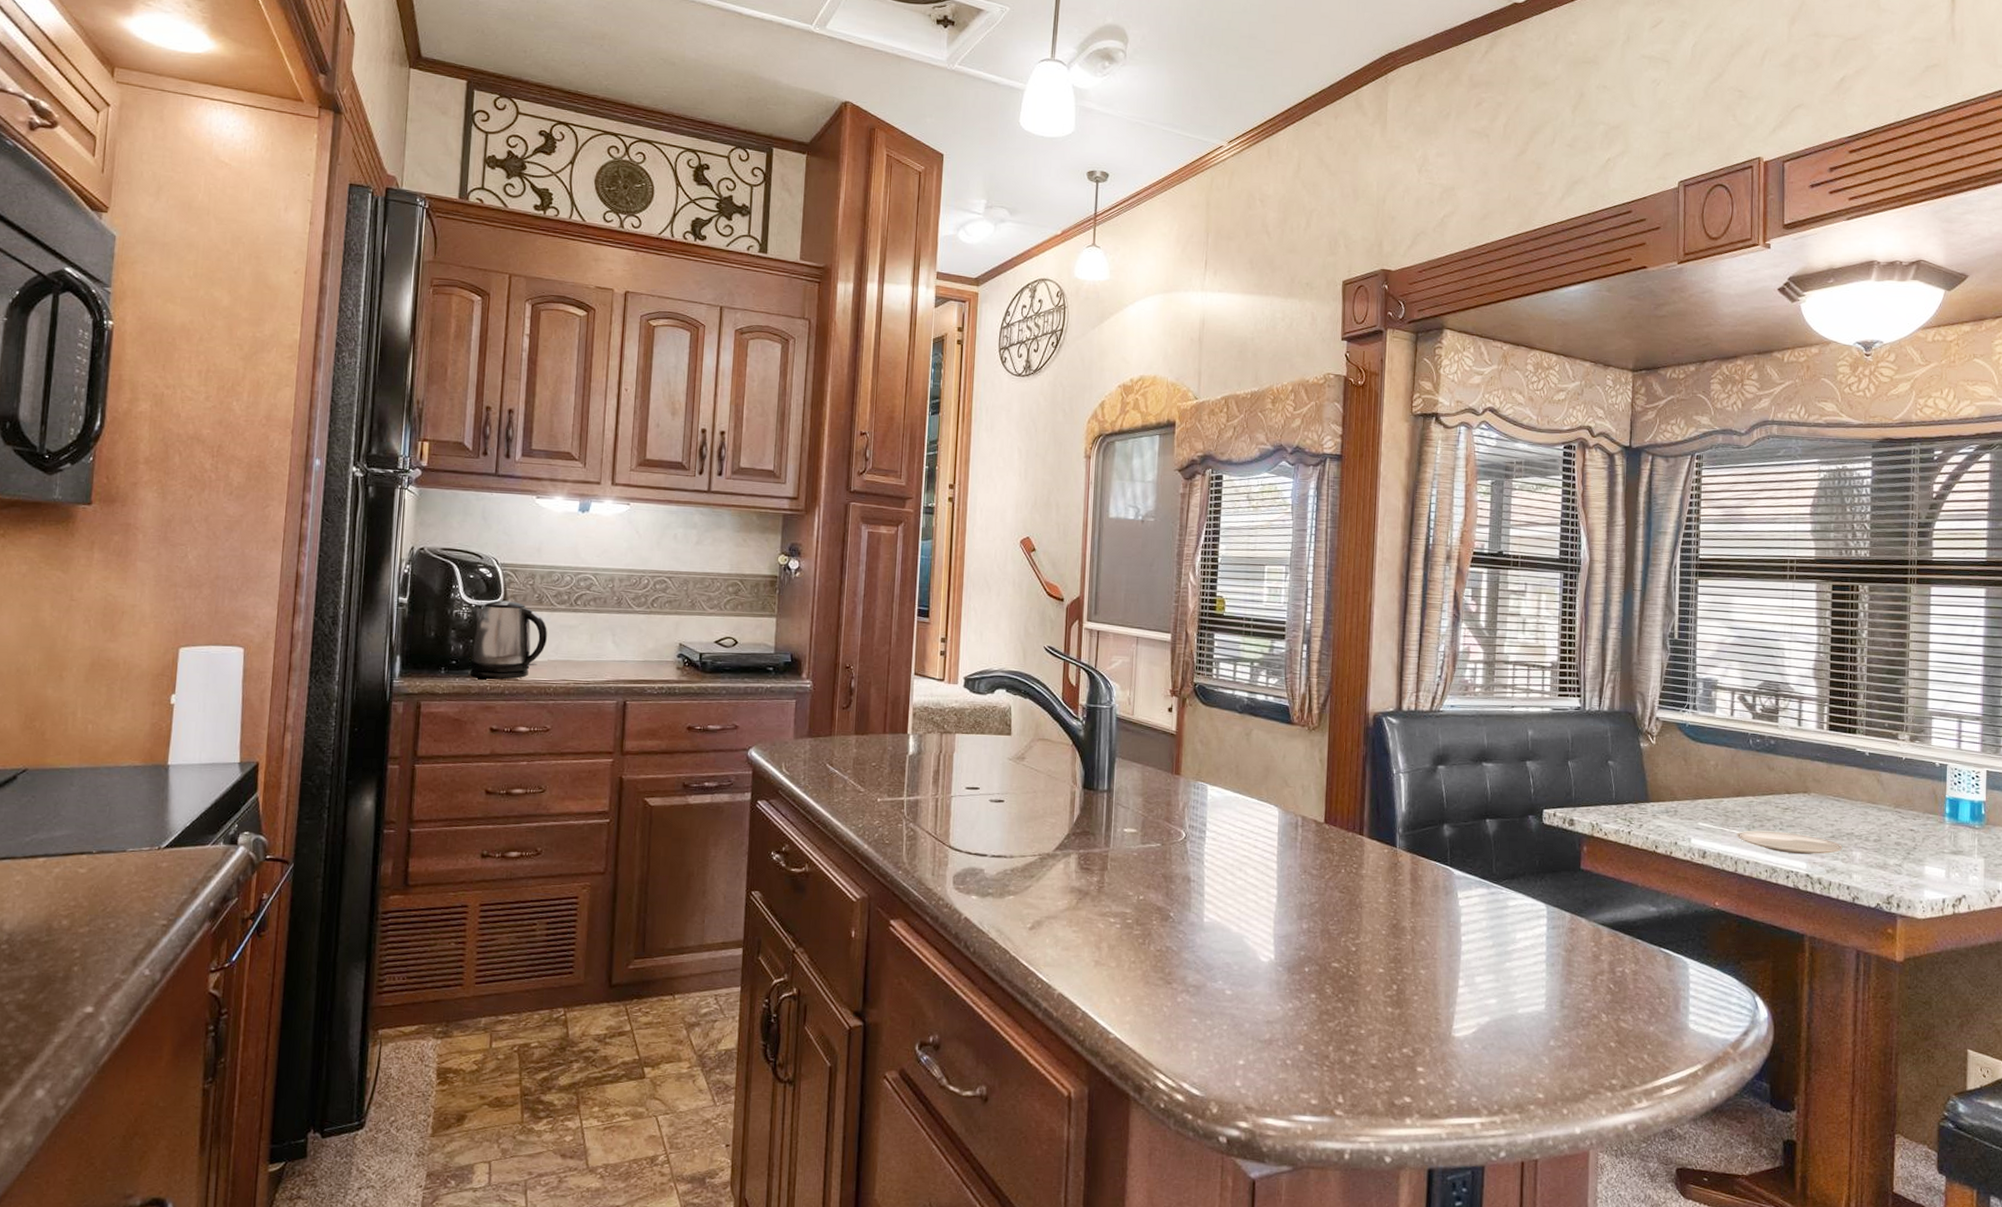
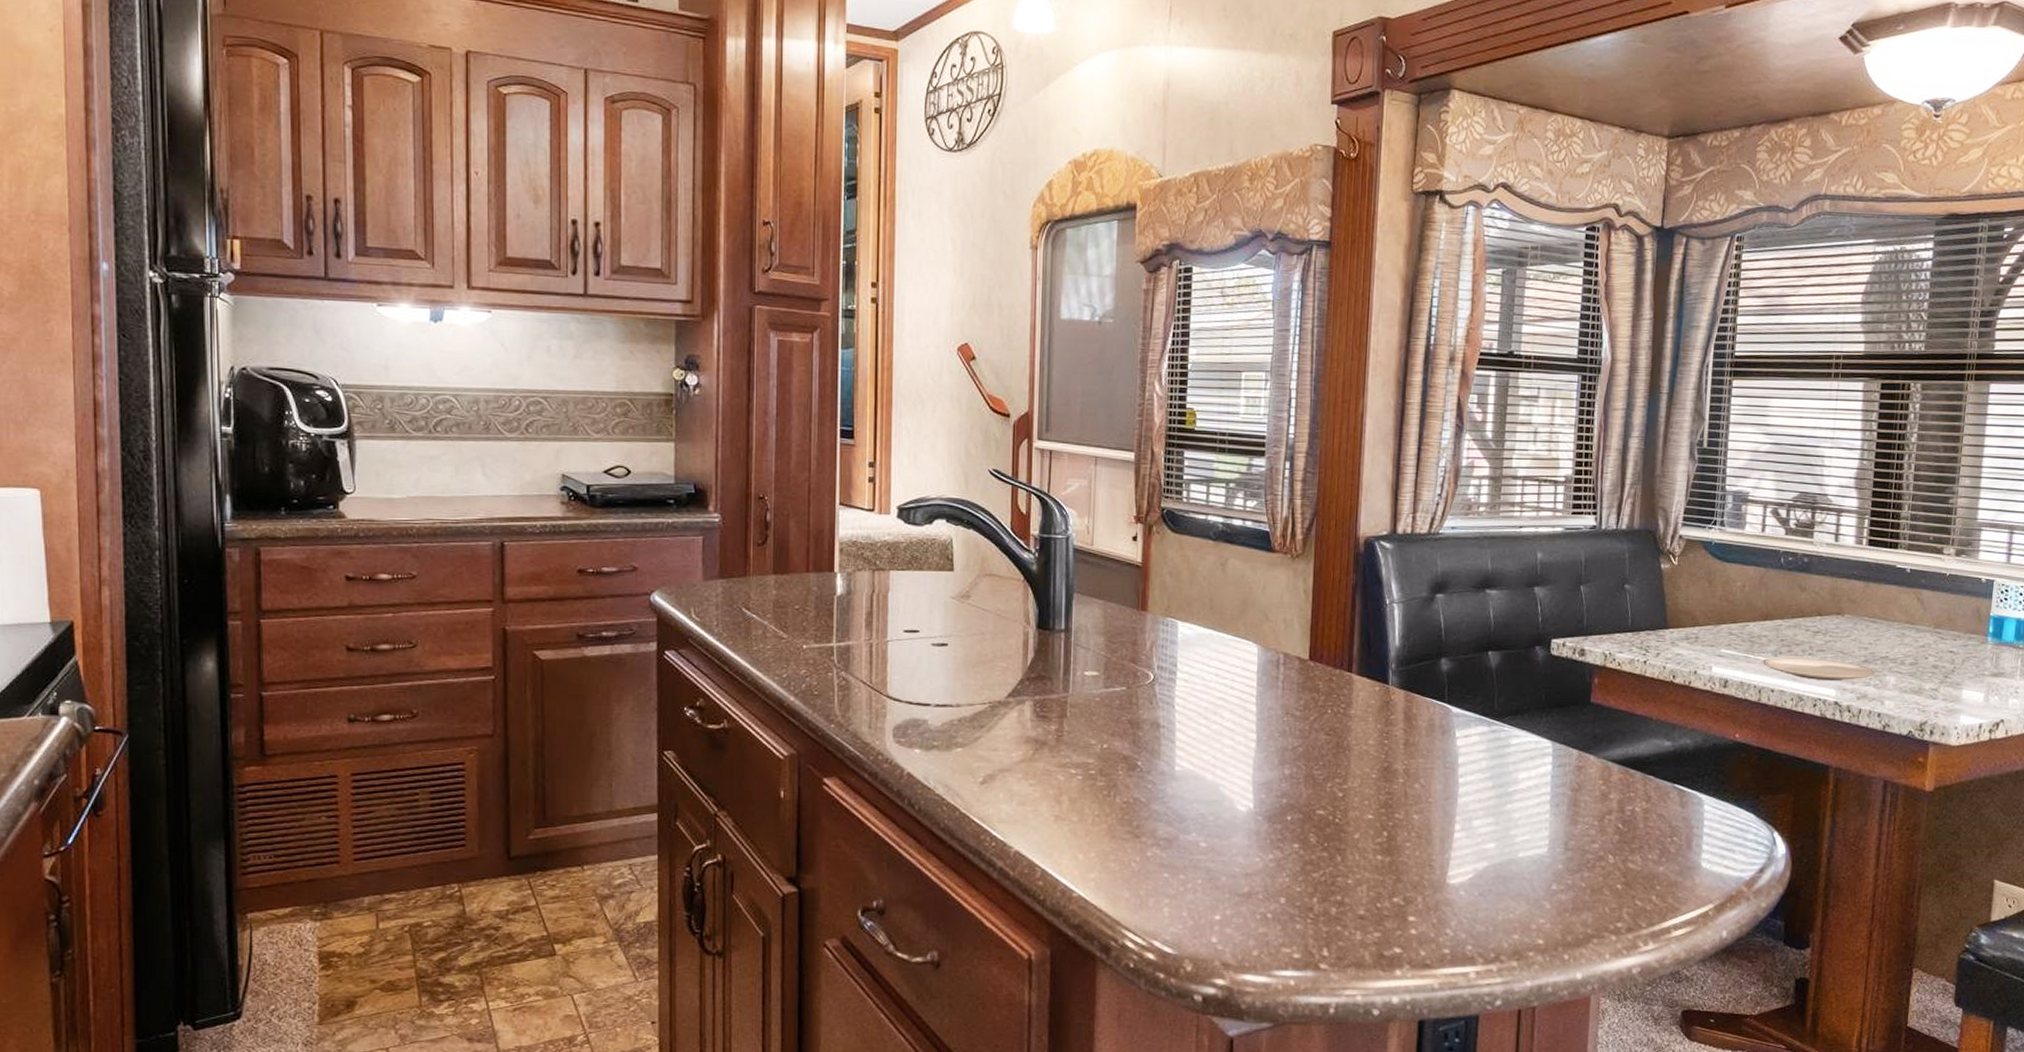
kettle: present [469,600,548,681] -> none [314,428,405,521]

